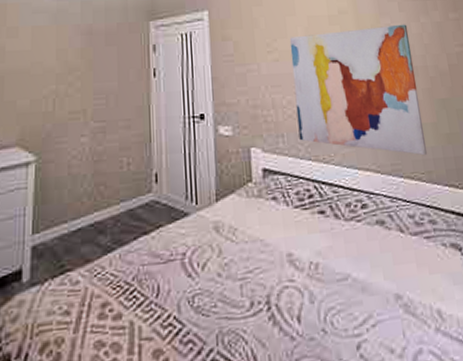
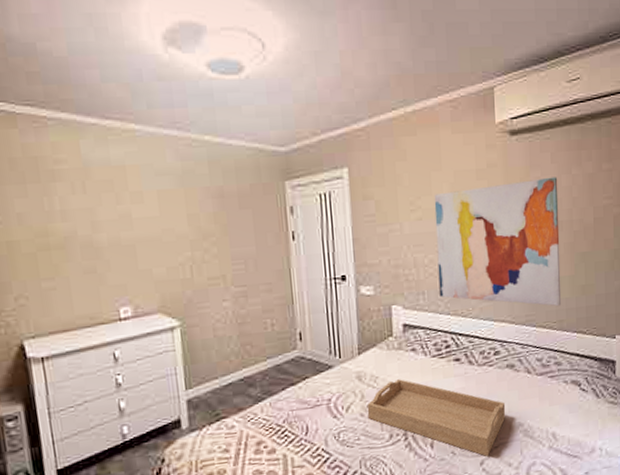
serving tray: none [224,232,382,339] -> present [366,379,506,457]

